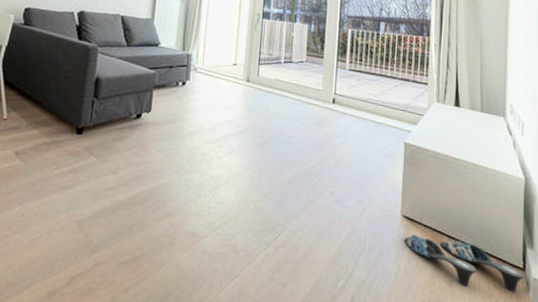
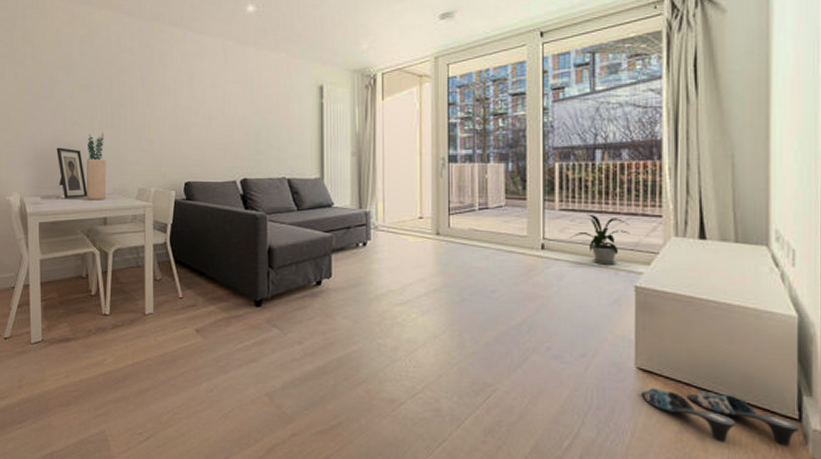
house plant: none [355,75,403,123] -> present [569,214,630,265]

